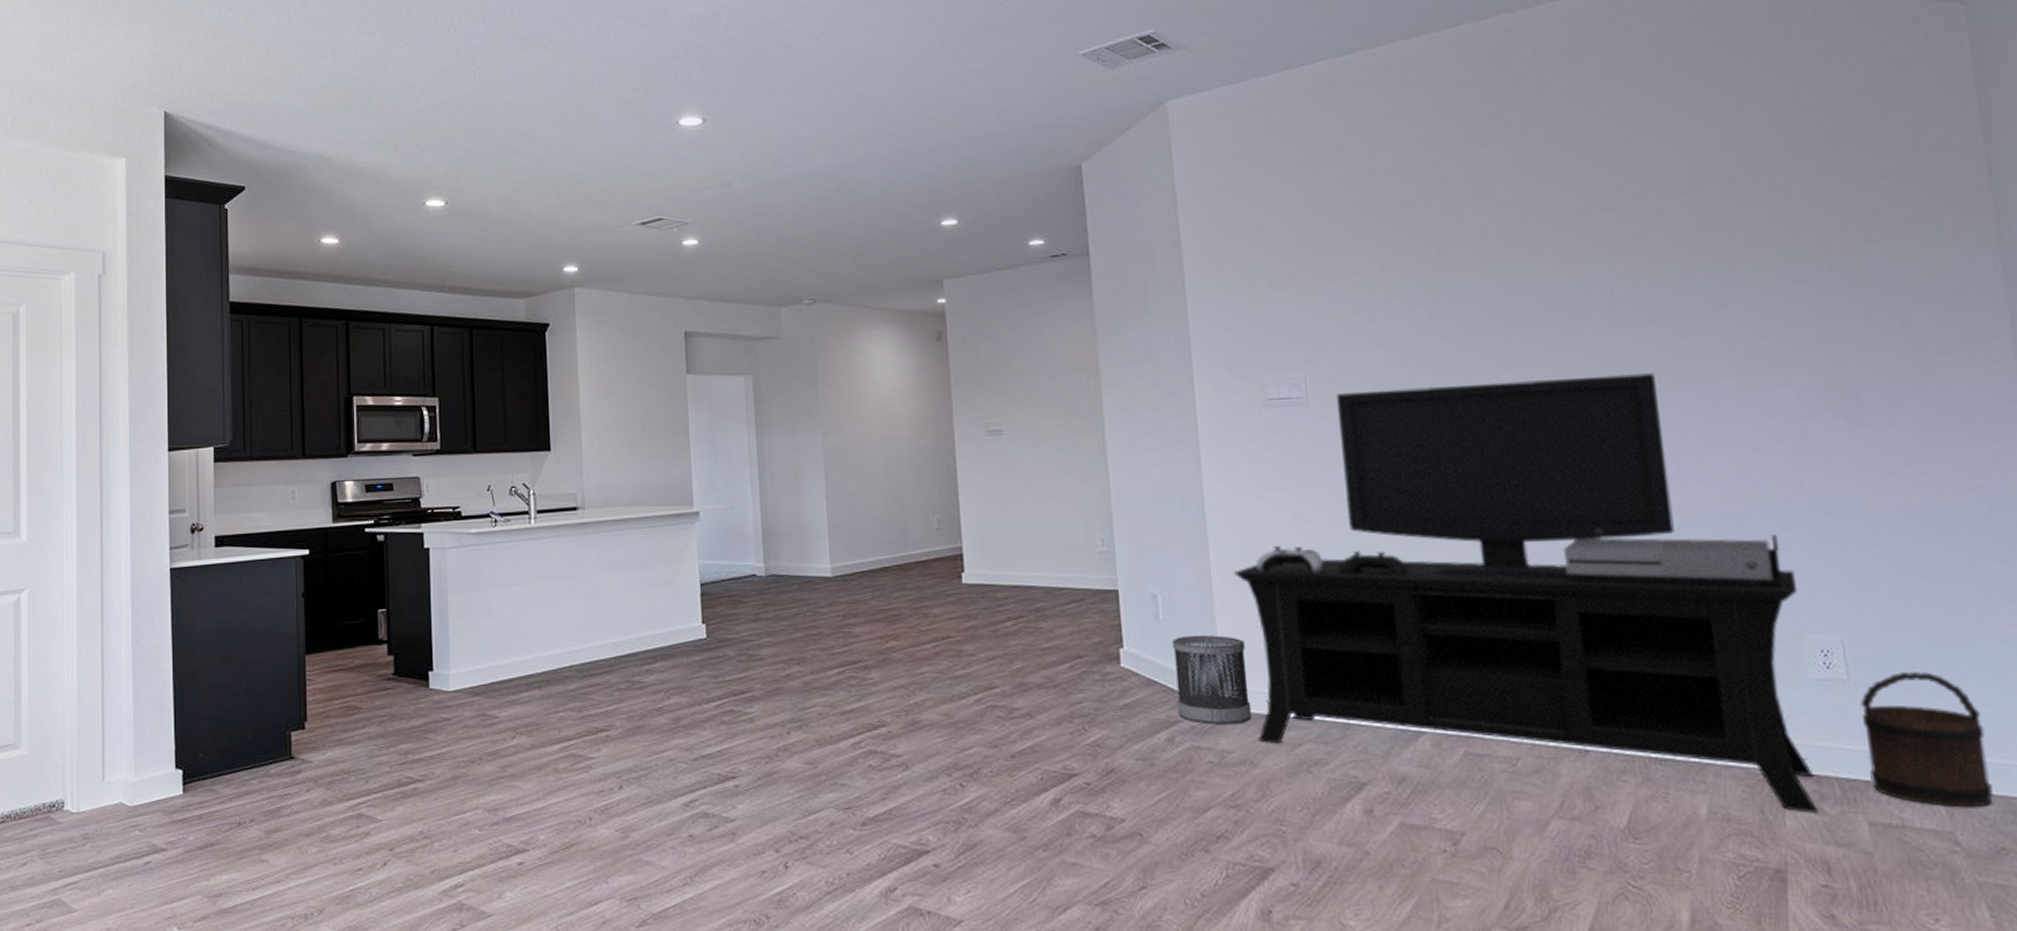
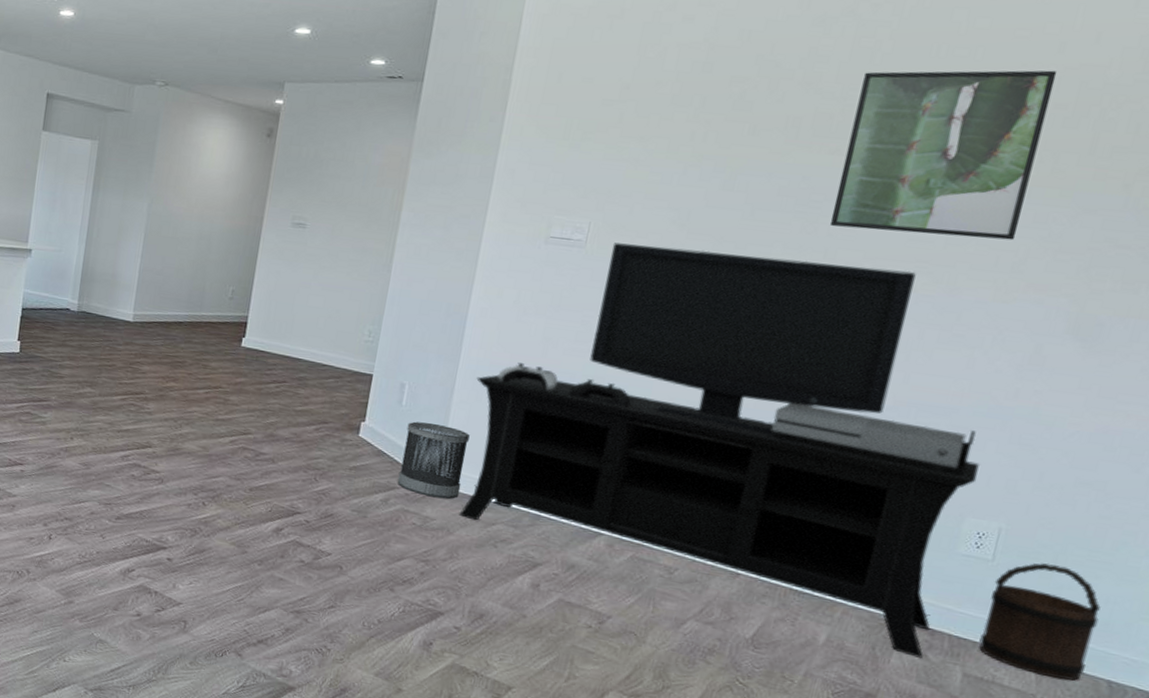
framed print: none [1532,146,1738,339] -> present [829,70,1058,241]

